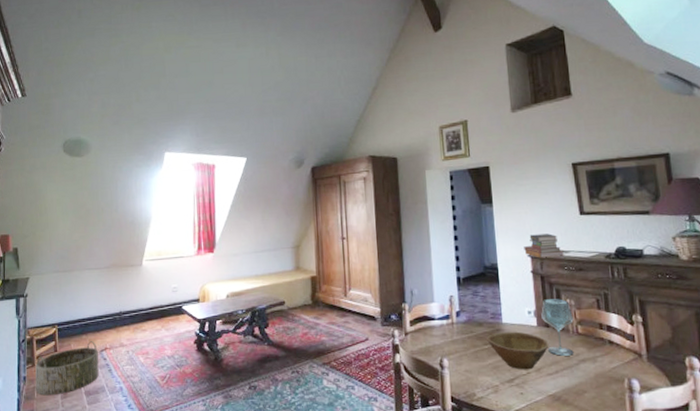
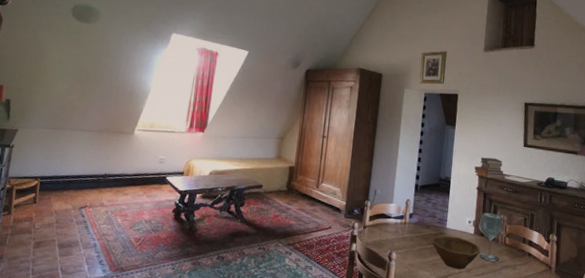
basket: present [35,341,99,396] -> none [8,197,78,244]

